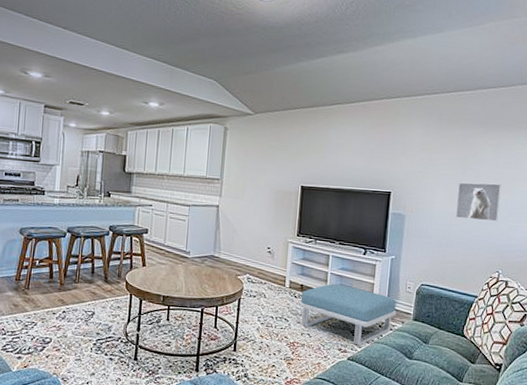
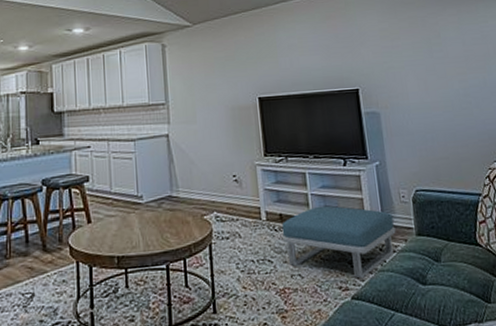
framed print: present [455,182,502,222] -> none [428,62,481,108]

